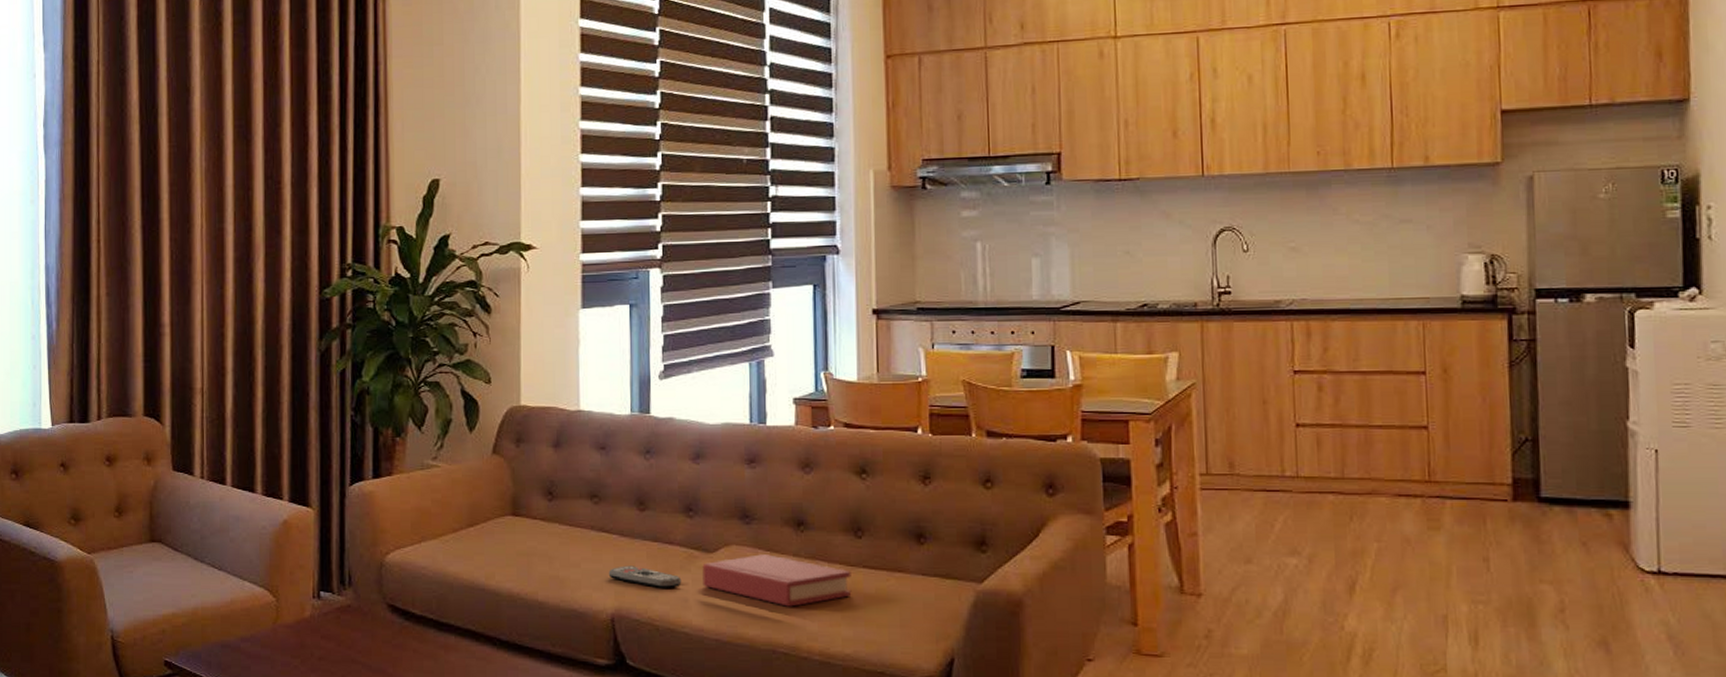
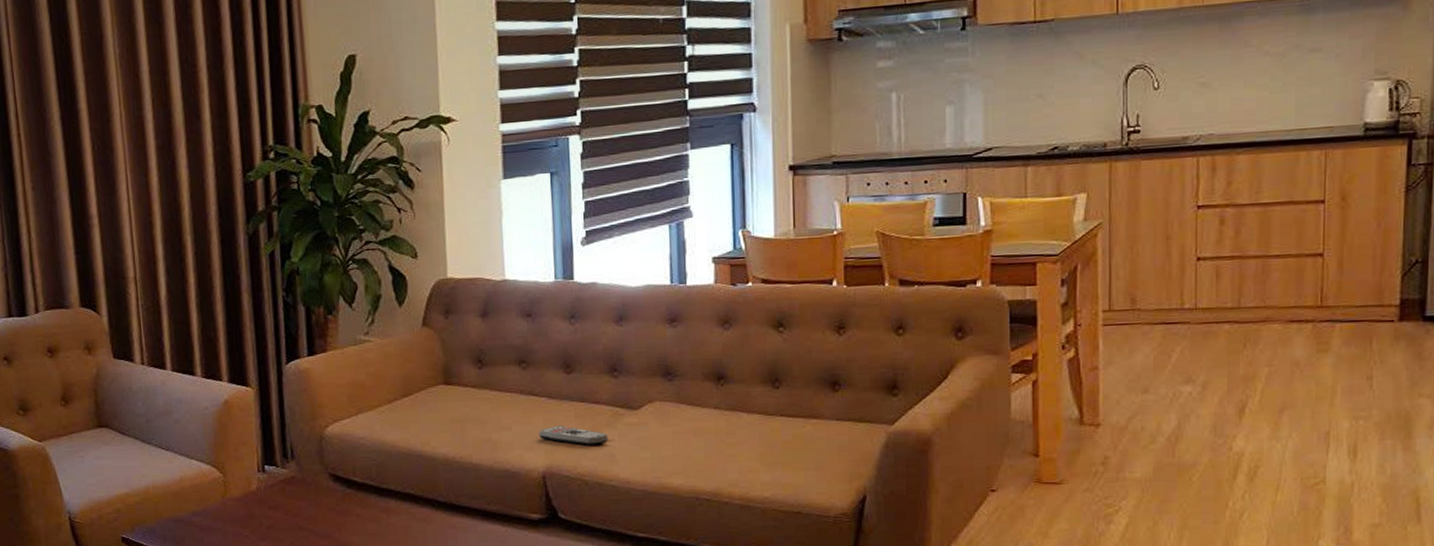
hardback book: present [702,554,852,607] -> none [628,408,770,457]

